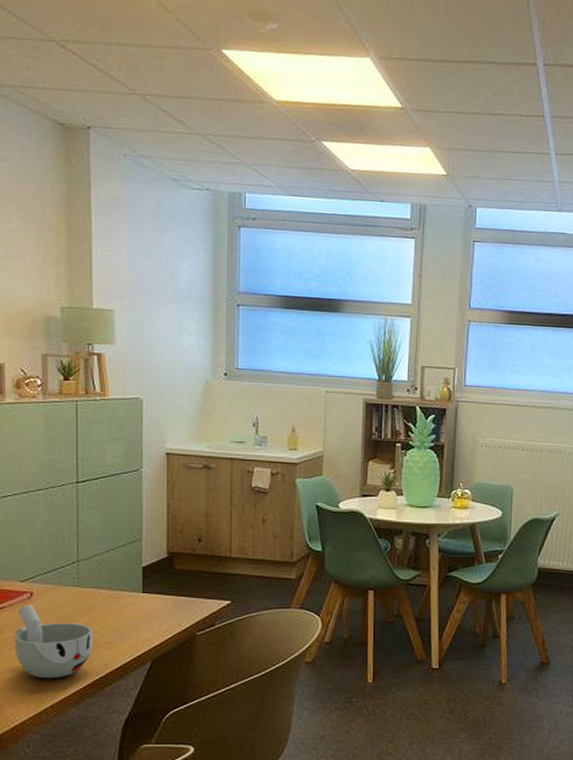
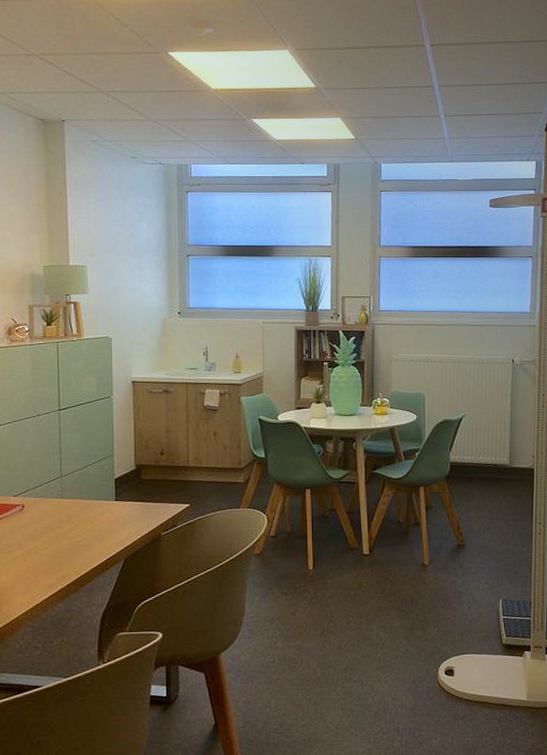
cup: present [14,605,93,679] -> none [9,516,75,579]

